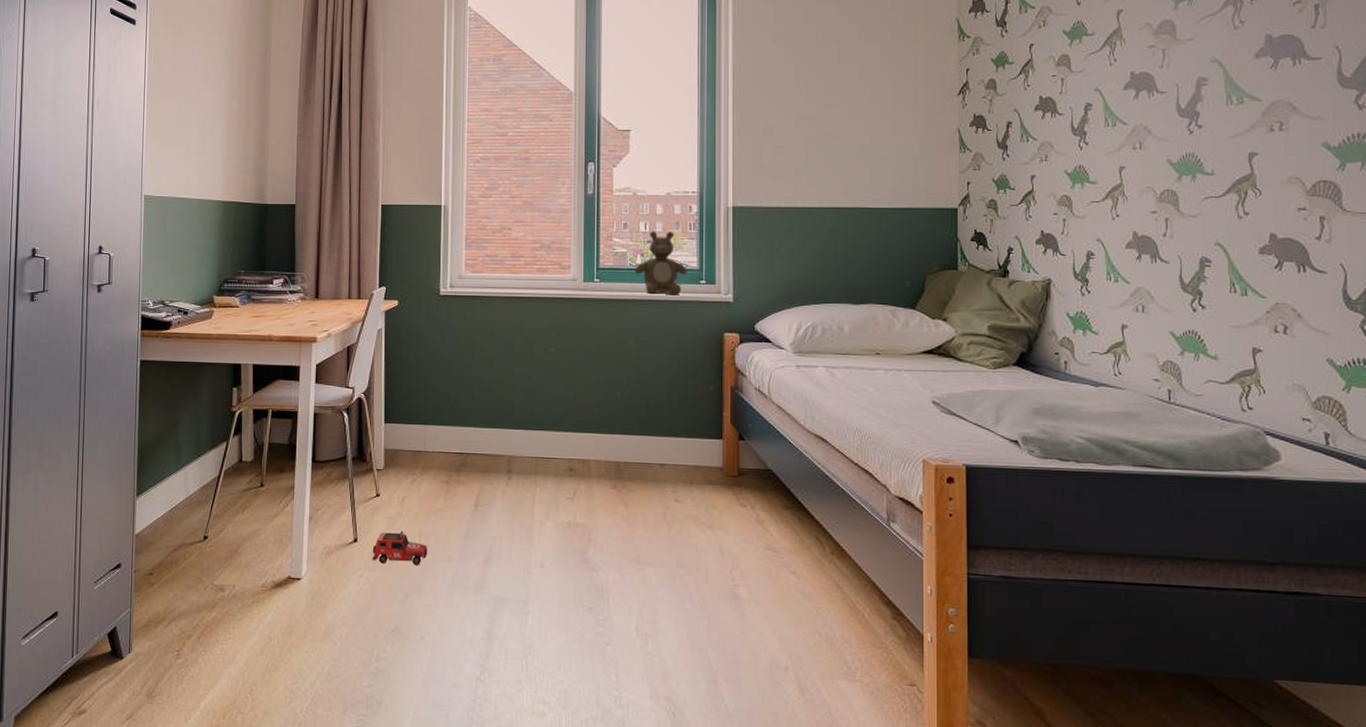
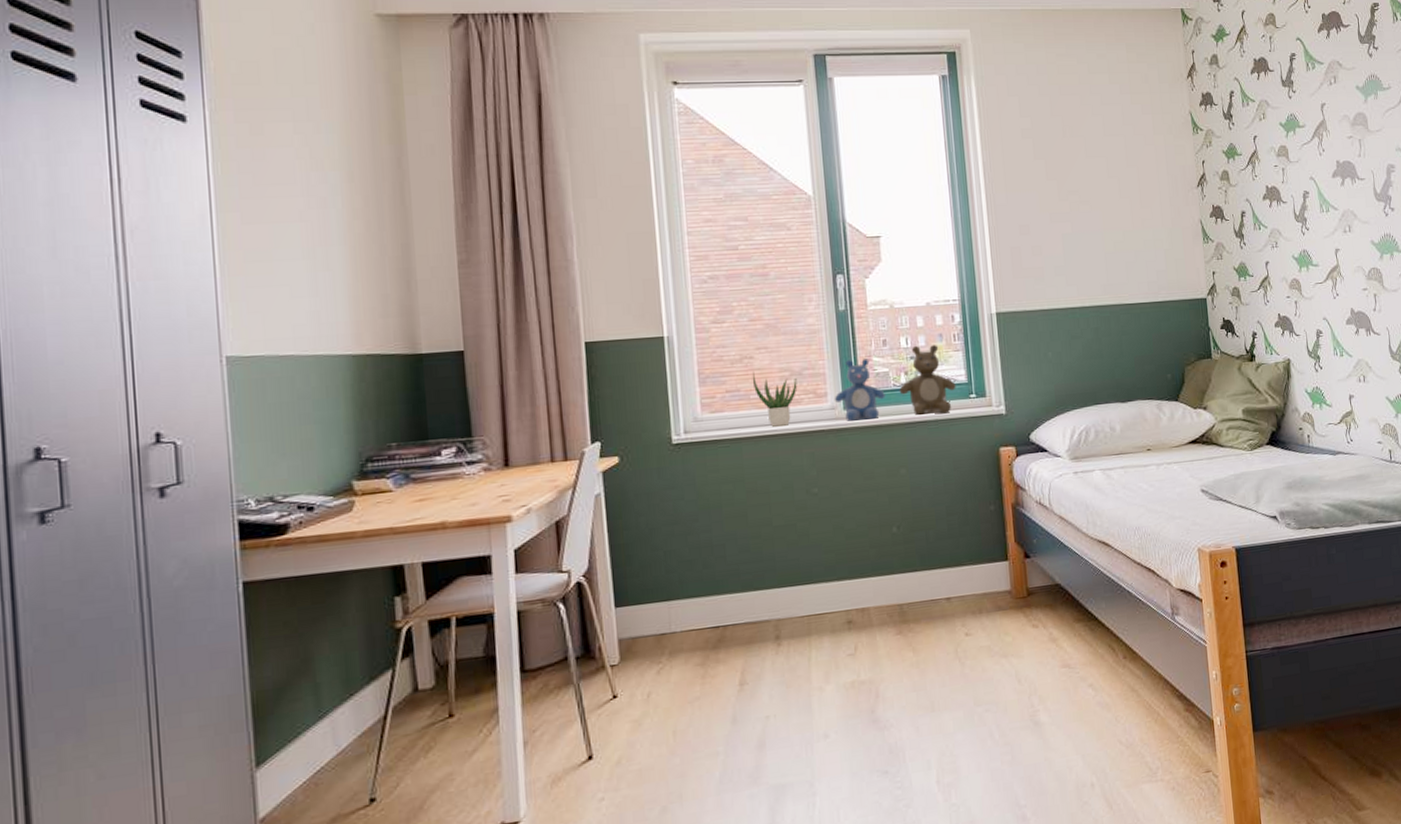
toy truck: present [372,530,428,565] -> none [613,732,687,778]
potted plant: none [508,241,546,292] -> present [752,372,798,428]
stuffed animal: none [576,239,622,293] -> present [834,359,885,421]

